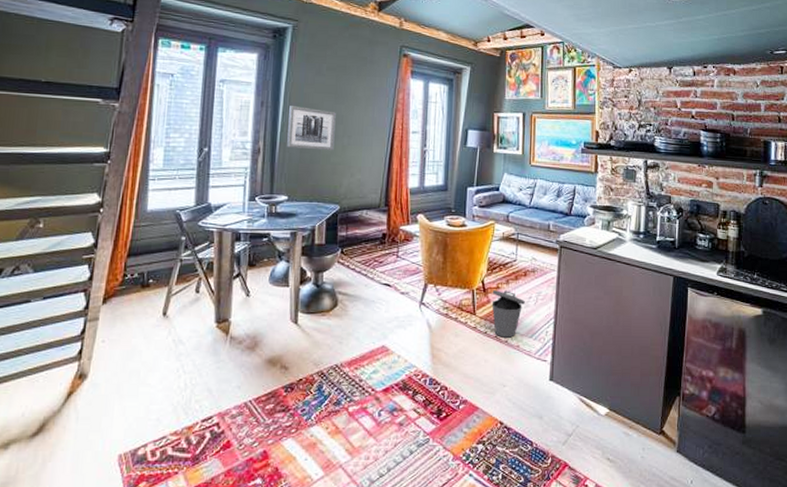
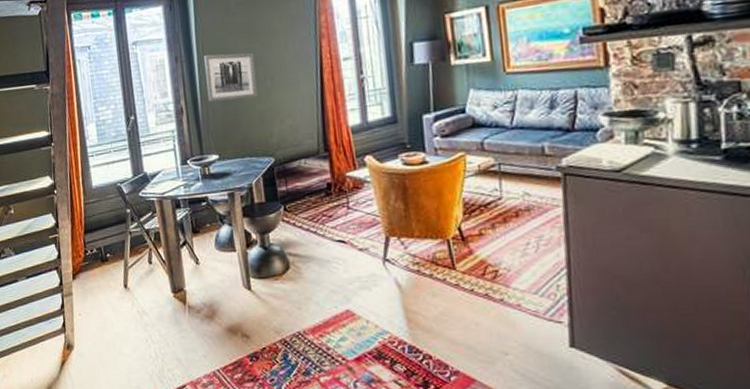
trash can: present [491,290,526,338] -> none [473,237,523,295]

